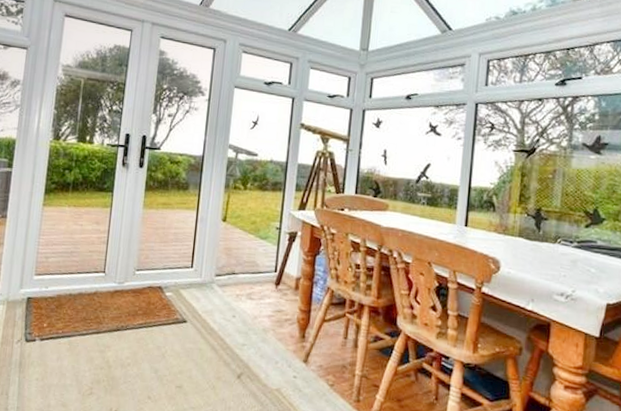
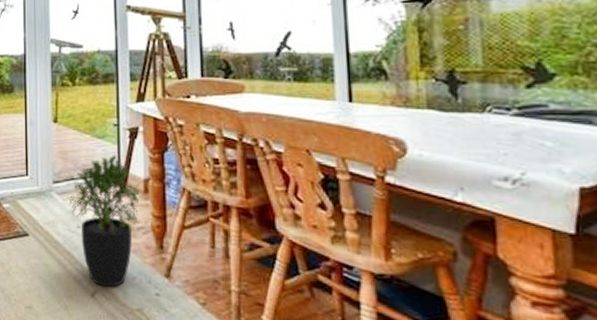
potted plant: none [225,254,292,370] -> present [66,155,140,287]

